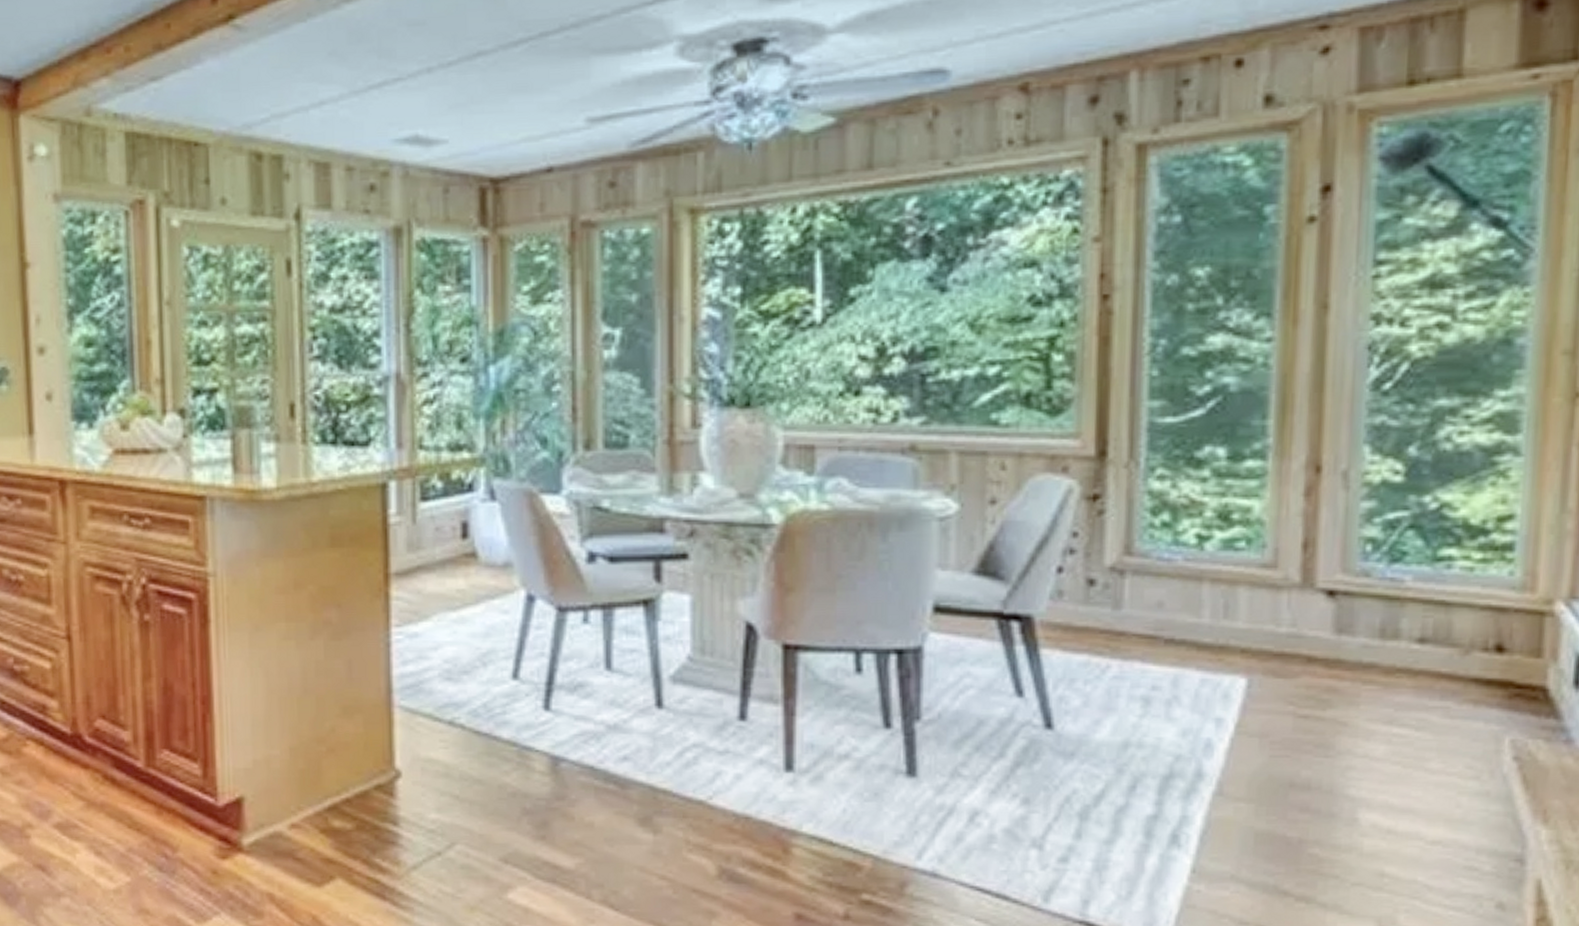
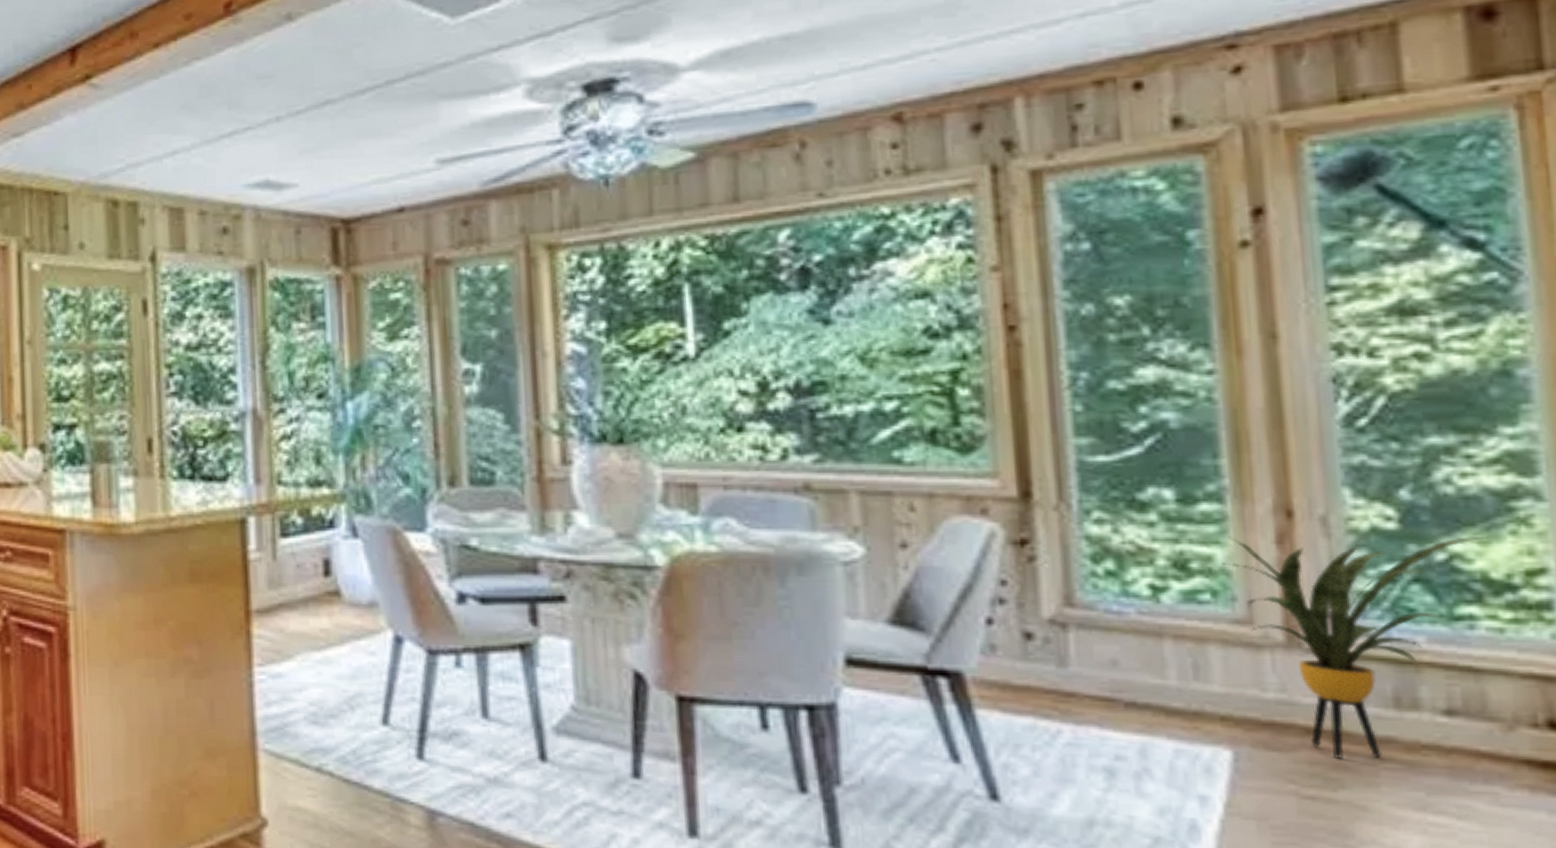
house plant: none [1258,488,1473,683] -> present [1222,536,1488,759]

